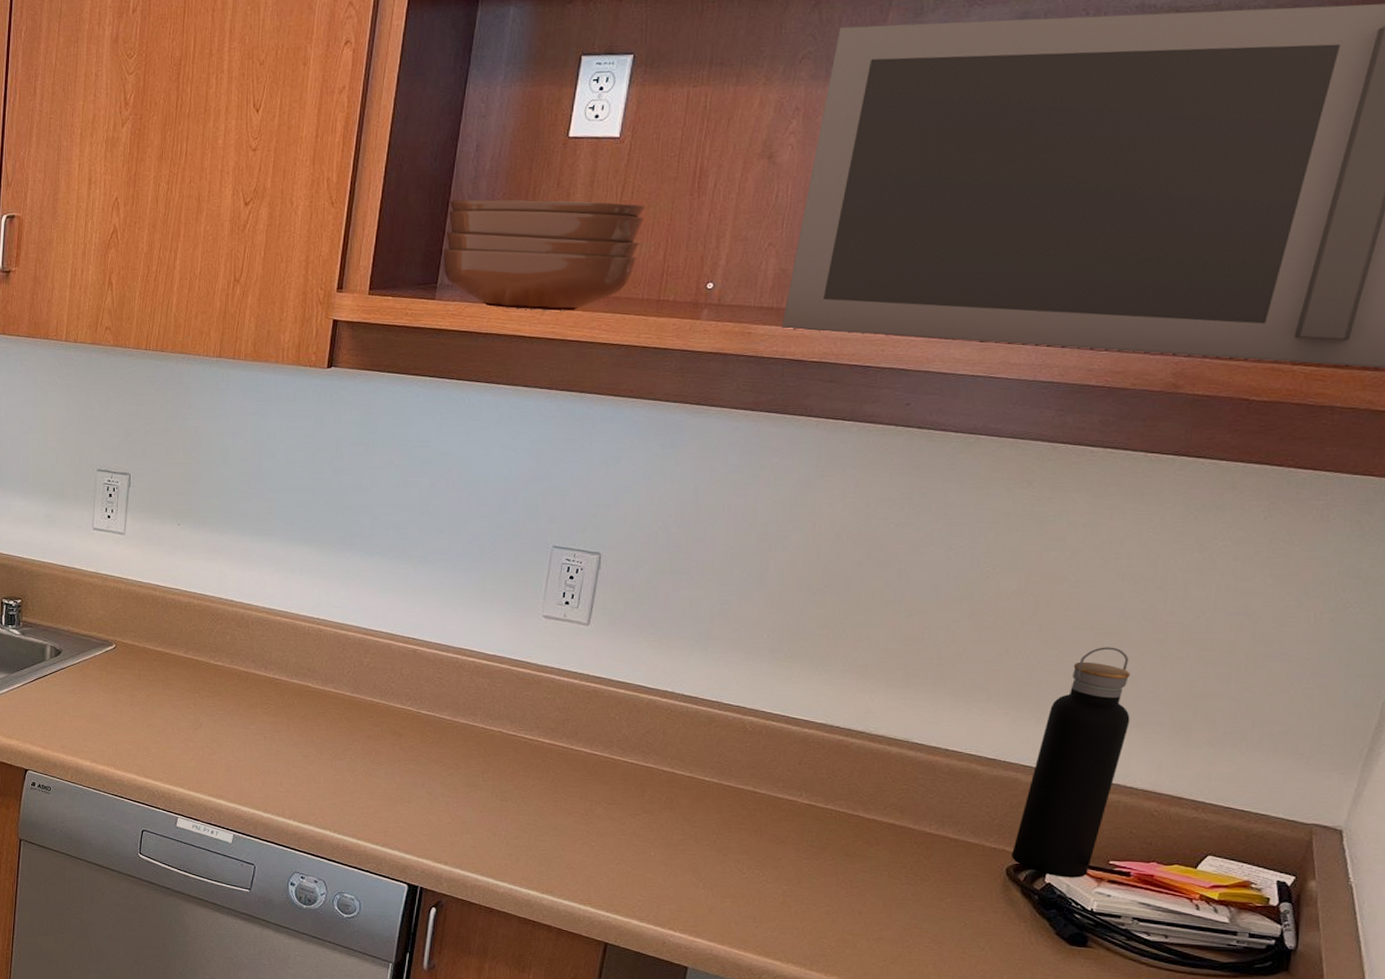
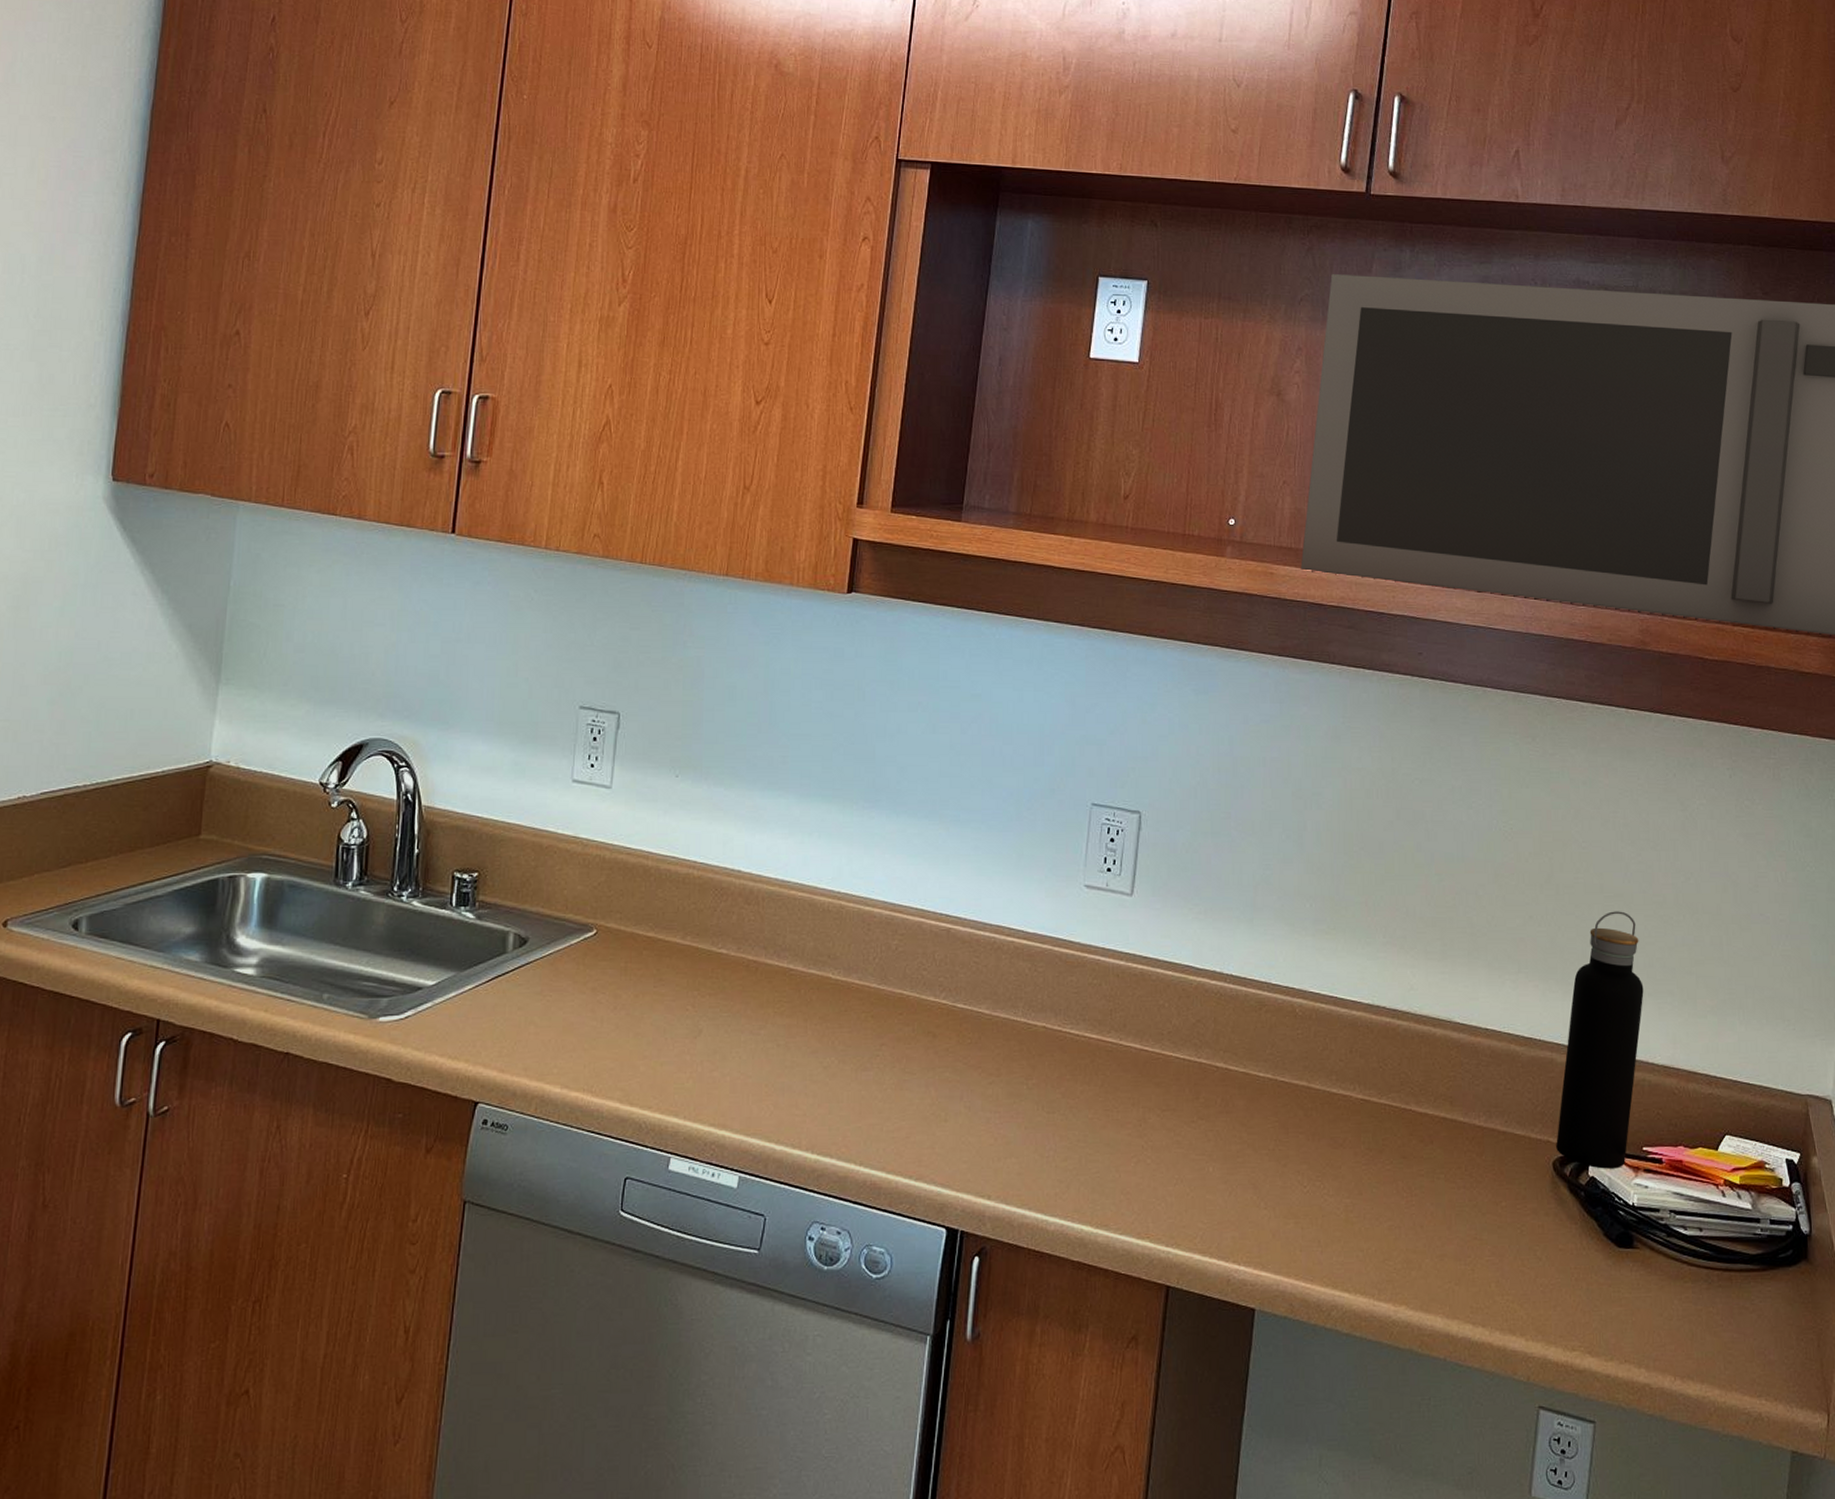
bowl: present [443,199,646,311] -> none [969,415,1167,542]

